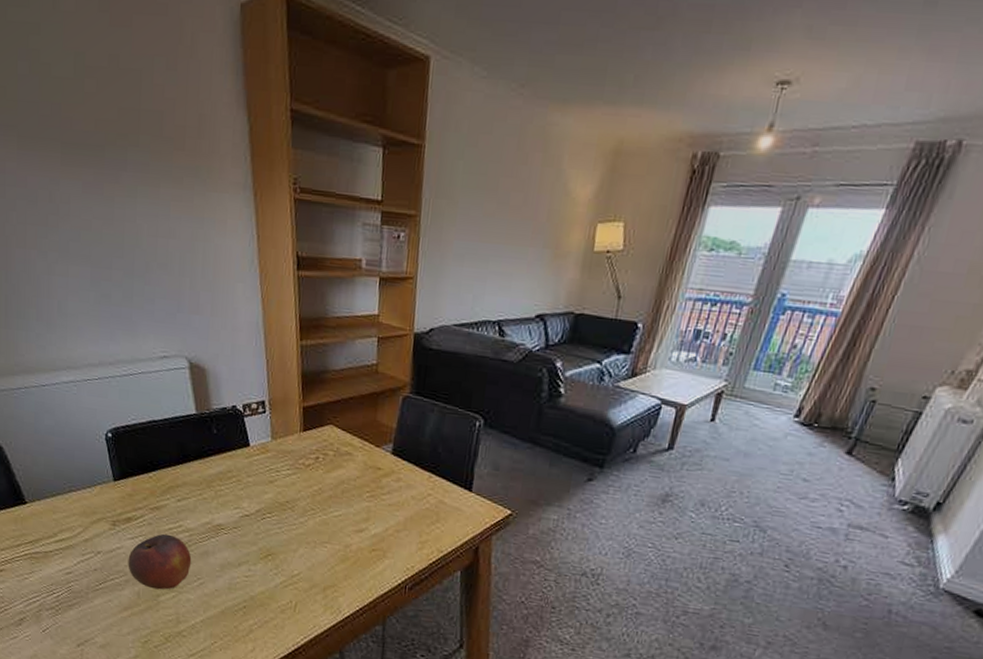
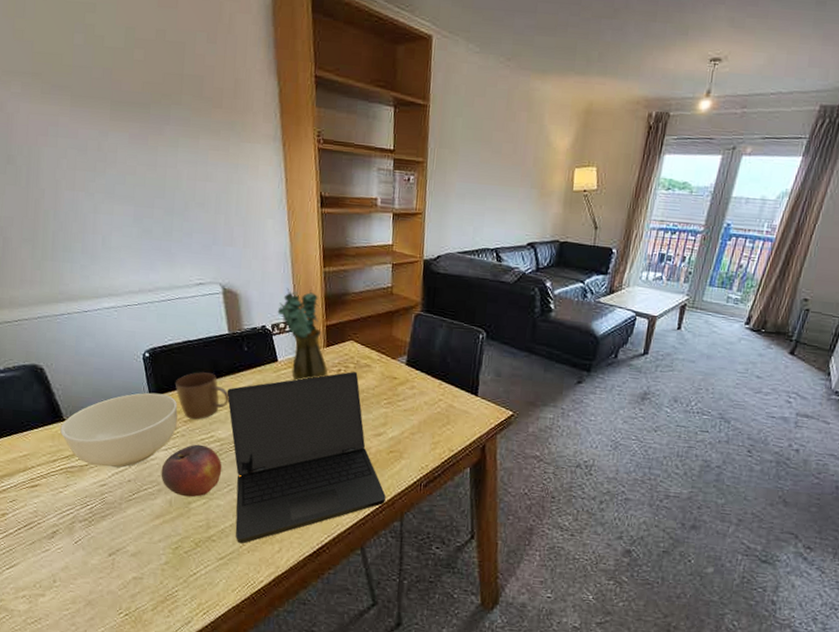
bowl: none [23,476,144,555] -> present [60,392,178,467]
mug: none [140,454,199,507] -> present [175,371,230,419]
laptop: none [195,460,367,641] -> present [227,372,386,544]
vase: none [249,363,305,468] -> present [277,288,328,381]

